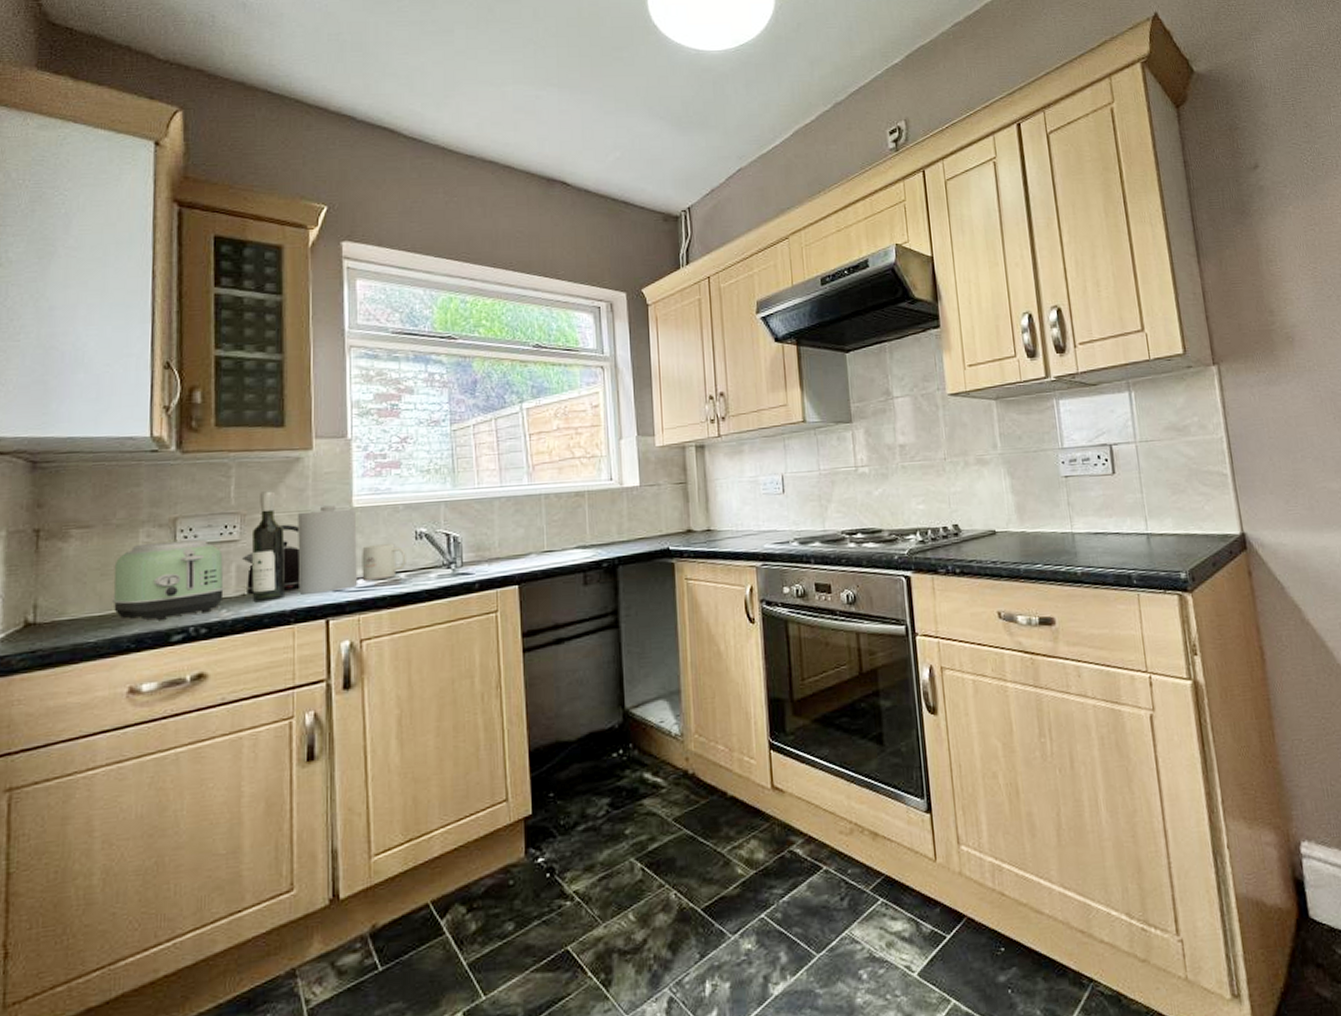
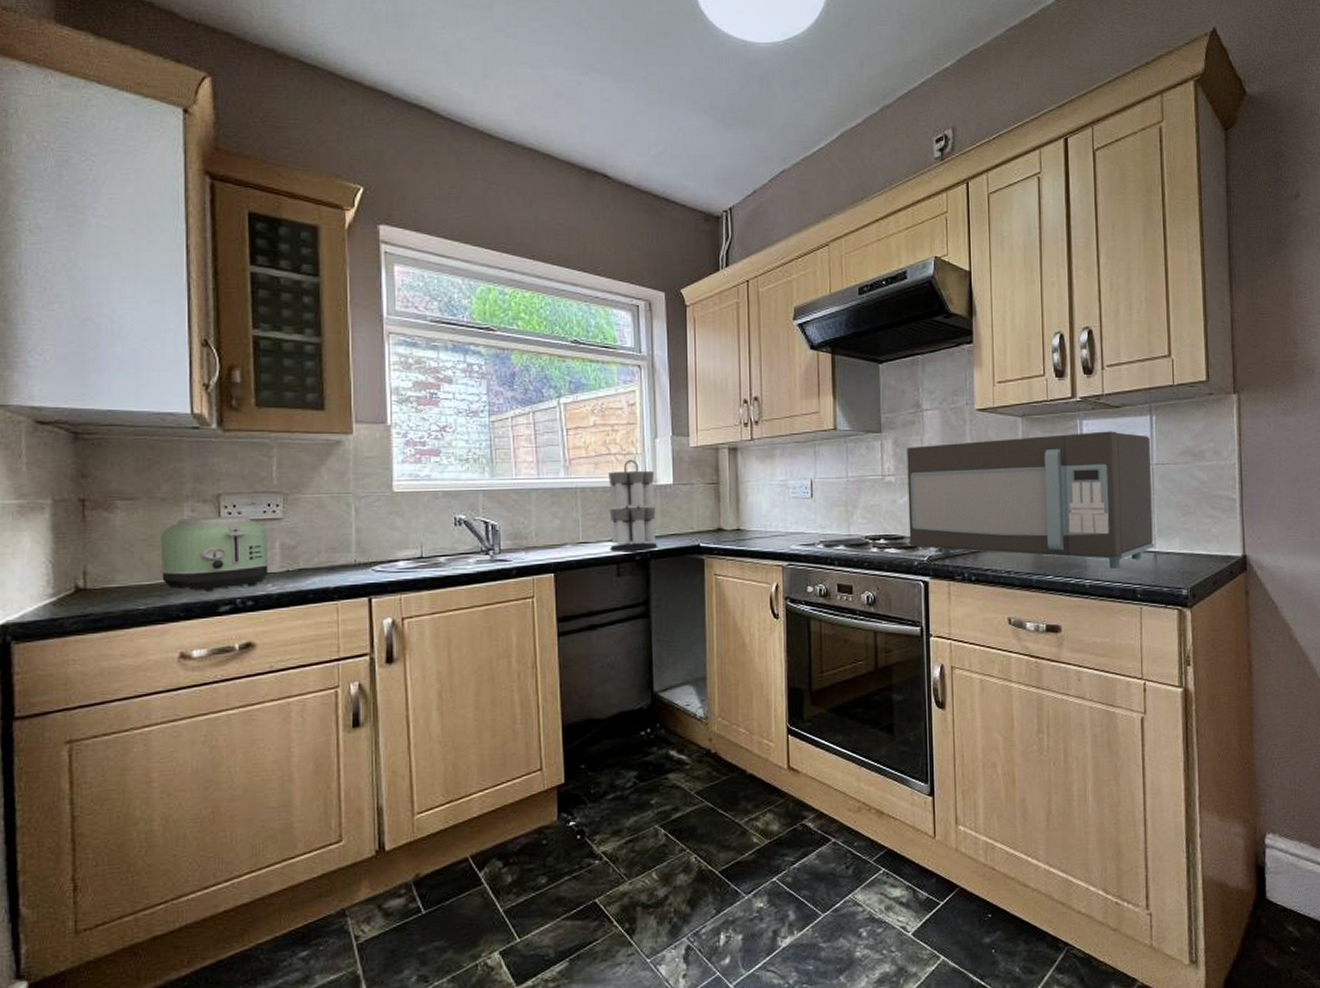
kettle: present [241,524,301,596] -> none [285,505,343,572]
bottle: present [251,491,286,603] -> none [294,472,329,579]
paper towel holder: present [298,505,357,595] -> none [340,489,398,573]
mug: present [362,542,408,580] -> none [402,527,447,562]
spice rack: none [573,462,626,560] -> present [608,459,658,553]
microwave: none [879,409,1147,554] -> present [907,431,1155,569]

